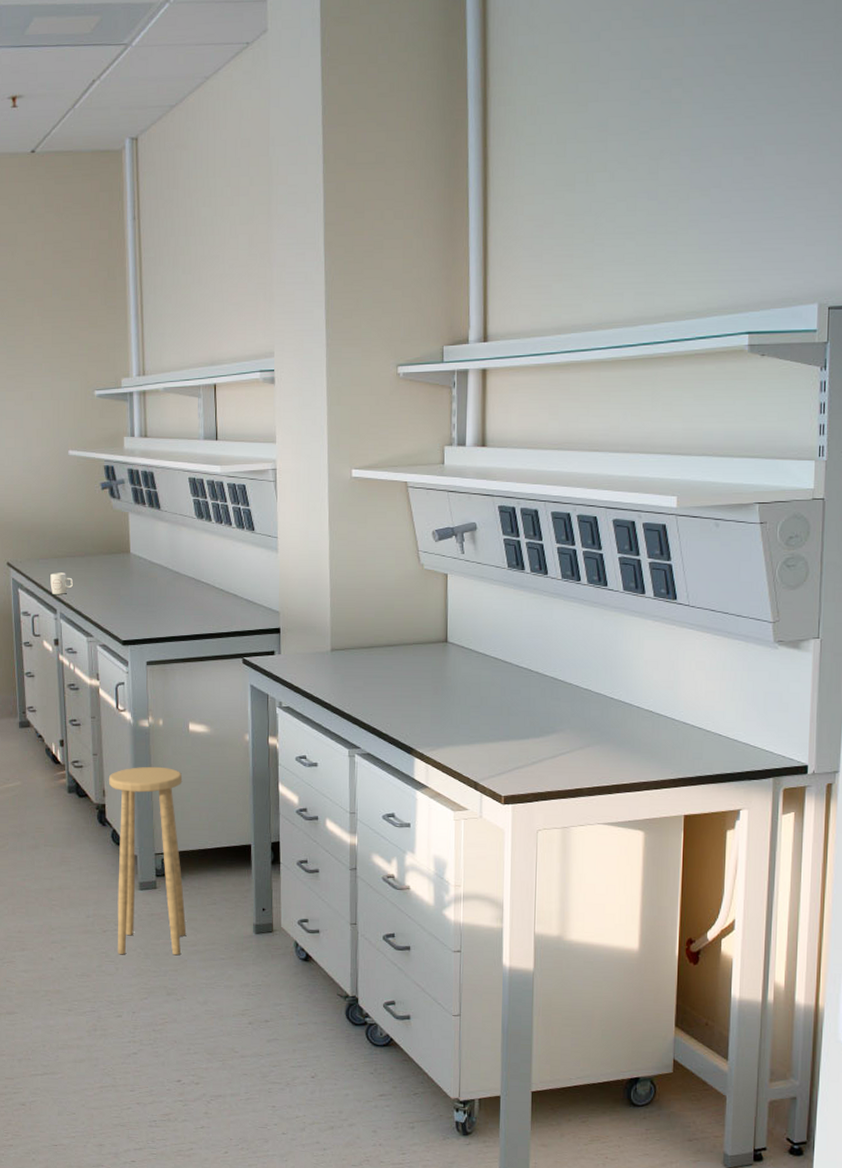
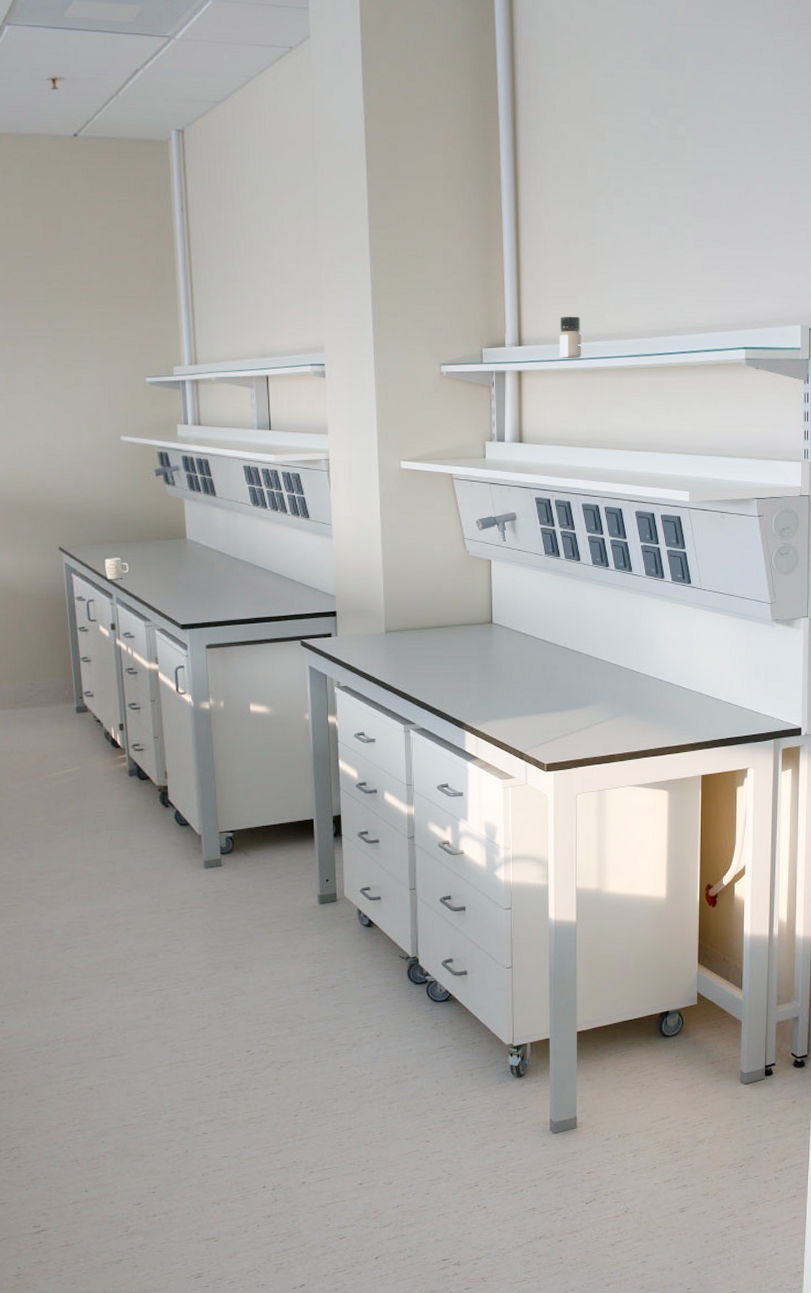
stool: present [108,766,187,956] -> none [170,747,253,932]
bottle: none [529,306,555,354] -> present [559,316,581,359]

